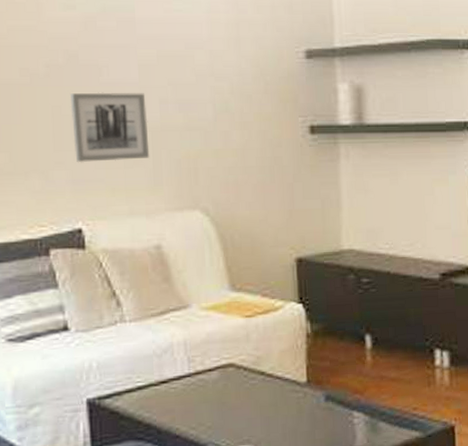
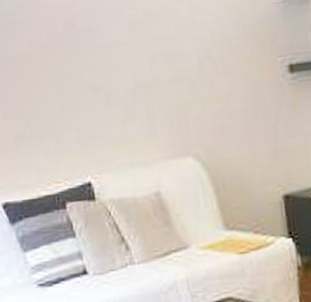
wall art: present [69,92,150,163] -> none [70,51,144,123]

